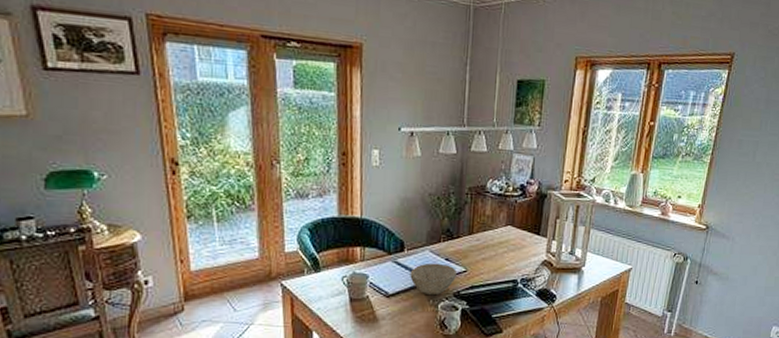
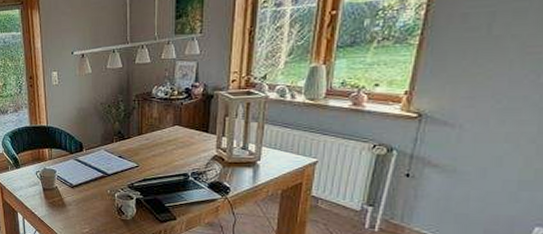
bowl: present [410,263,457,294] -> none [89,160,129,186]

